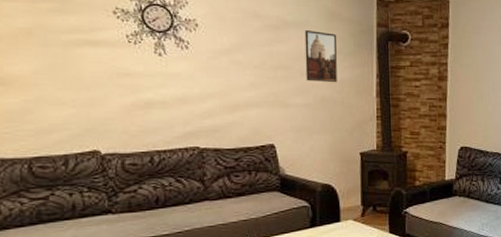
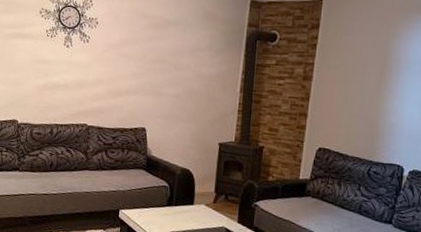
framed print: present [304,30,337,83] -> none [178,29,210,77]

